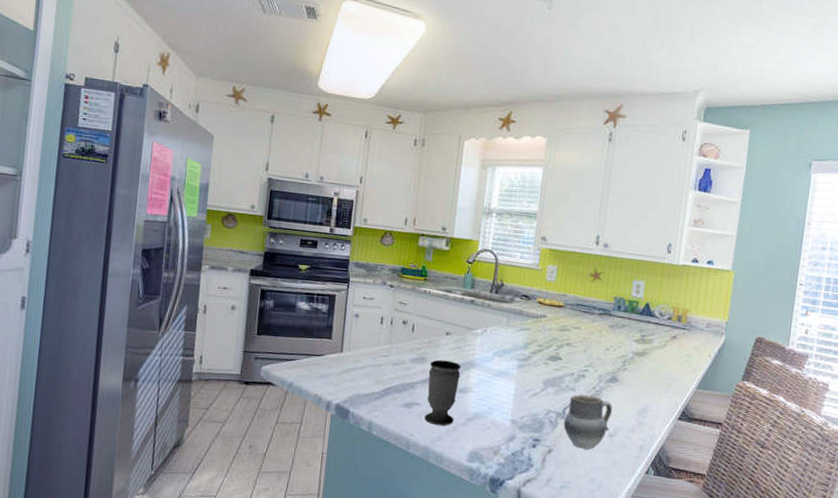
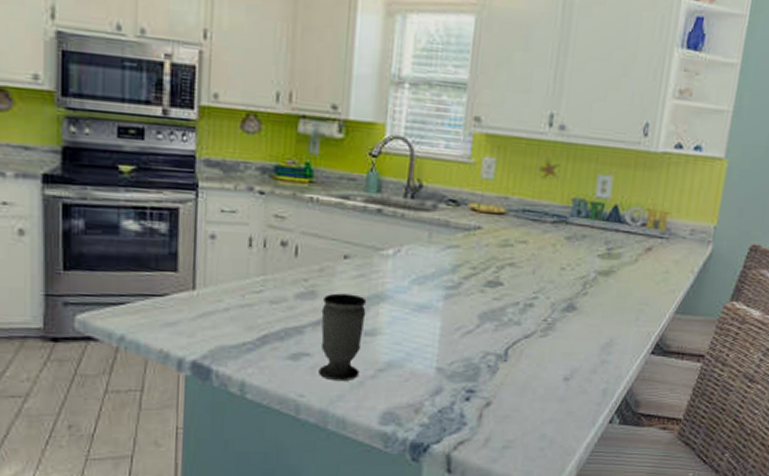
cup: present [563,394,613,450] -> none [505,329,569,399]

